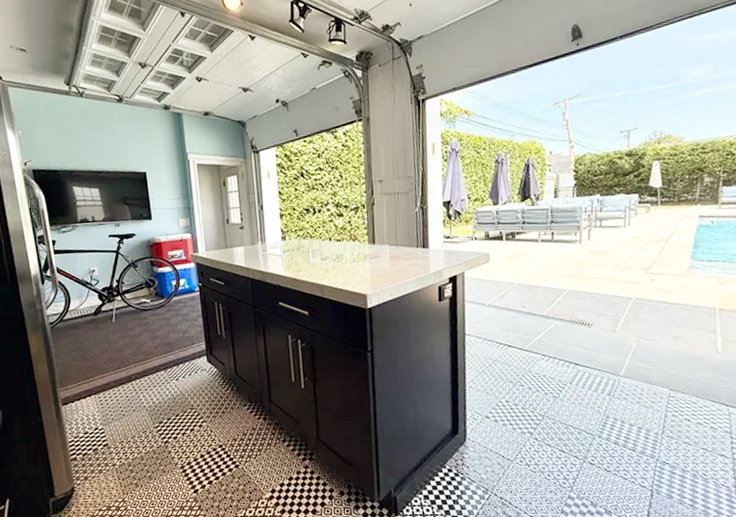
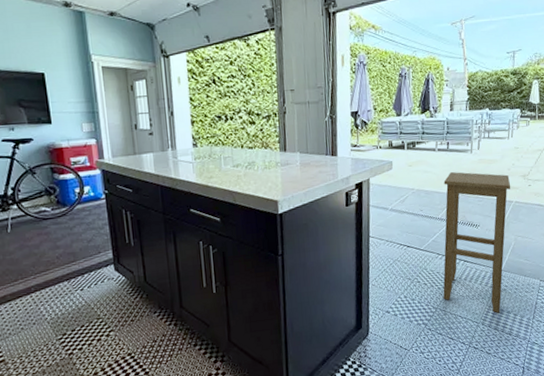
stool: none [548,264,630,425] -> present [443,171,511,313]

